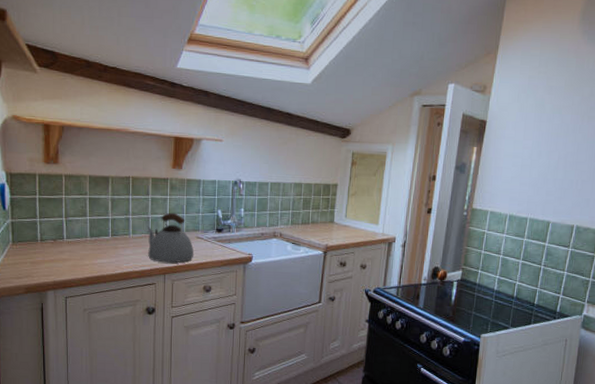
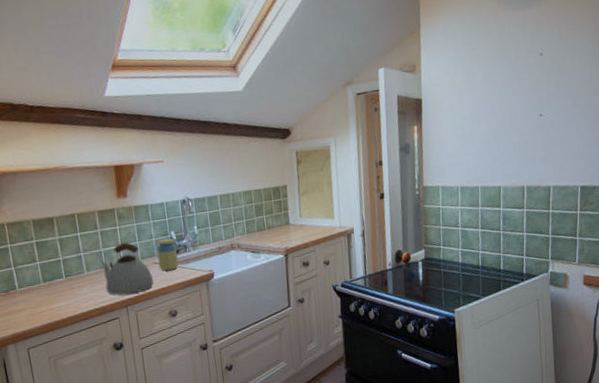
jar: none [201,216,221,248] -> present [156,239,179,271]

